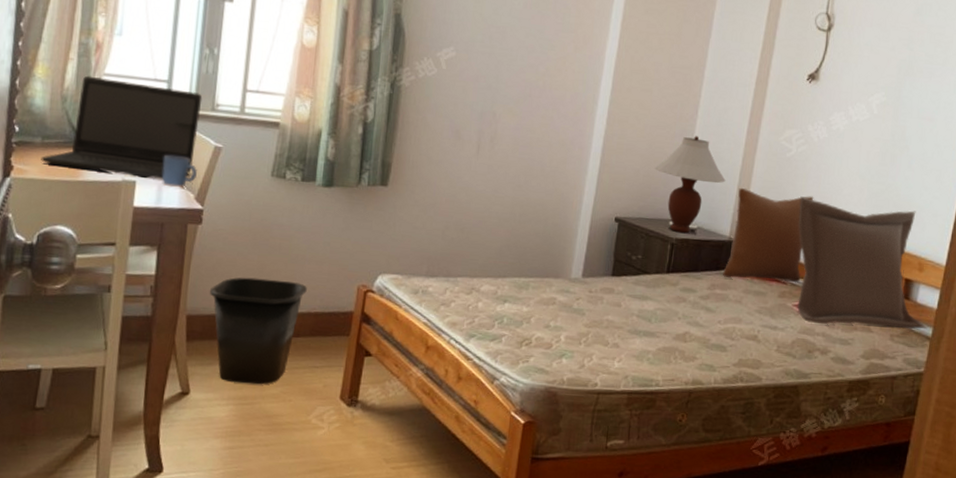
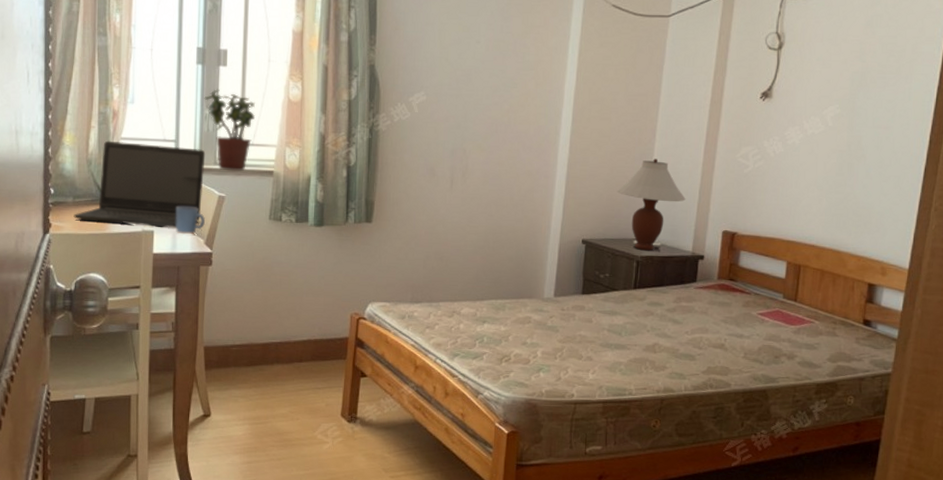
potted plant: none [204,27,263,121] -> present [204,89,256,172]
waste bin: present [209,277,307,384] -> none [222,311,306,405]
pillow: present [723,187,814,283] -> none [688,204,773,293]
cushion: present [797,196,926,330] -> none [758,210,892,332]

